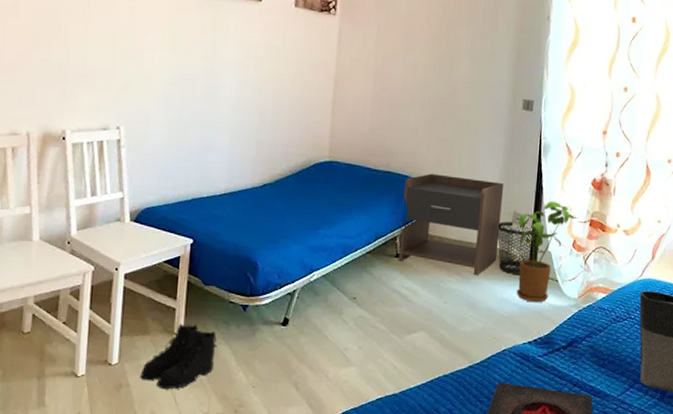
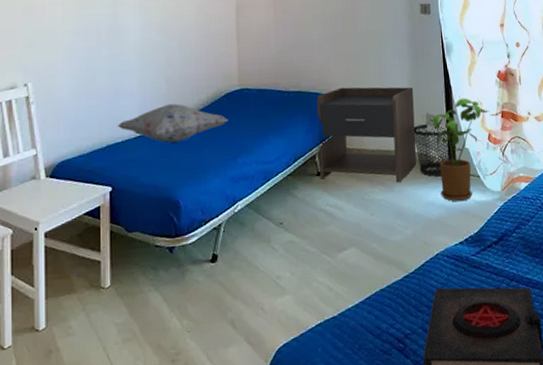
boots: present [140,323,218,390] -> none [70,274,147,349]
decorative pillow: none [204,166,314,205] -> present [117,104,229,143]

